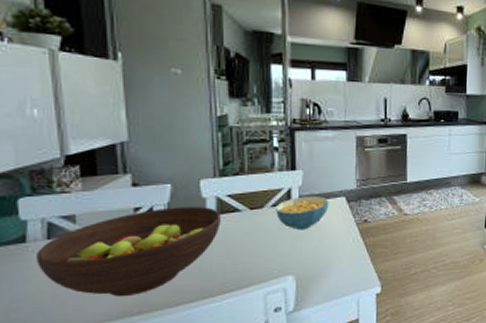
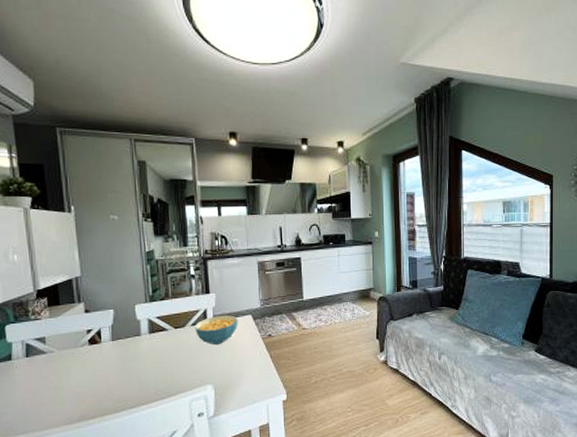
fruit bowl: present [36,207,221,297] -> none [19,327,152,404]

